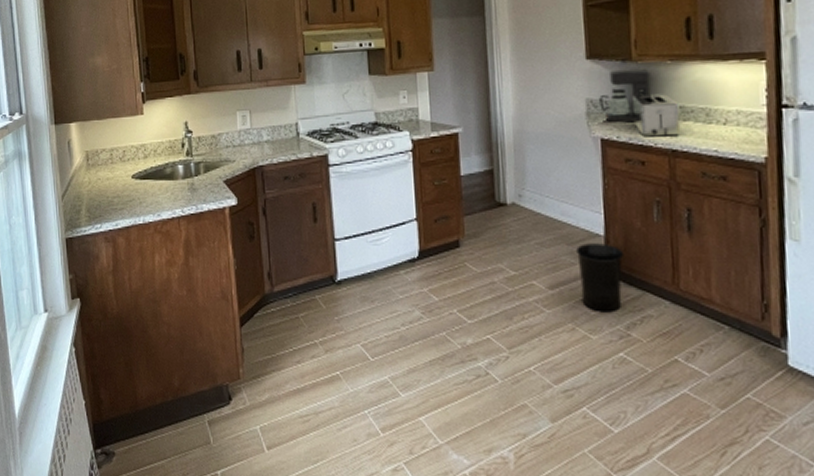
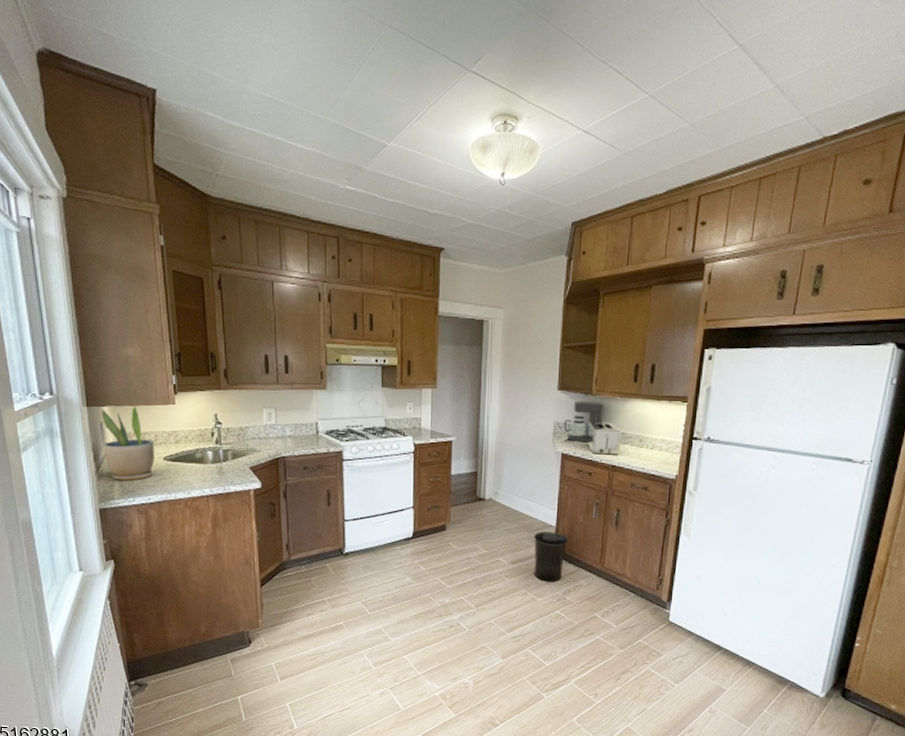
potted plant: none [68,120,123,205] -> present [101,406,155,481]

